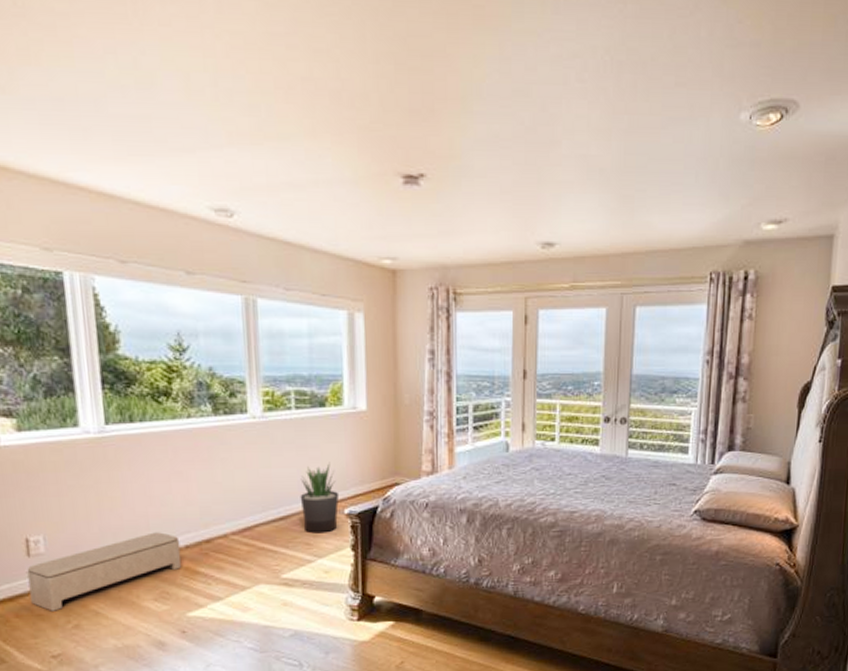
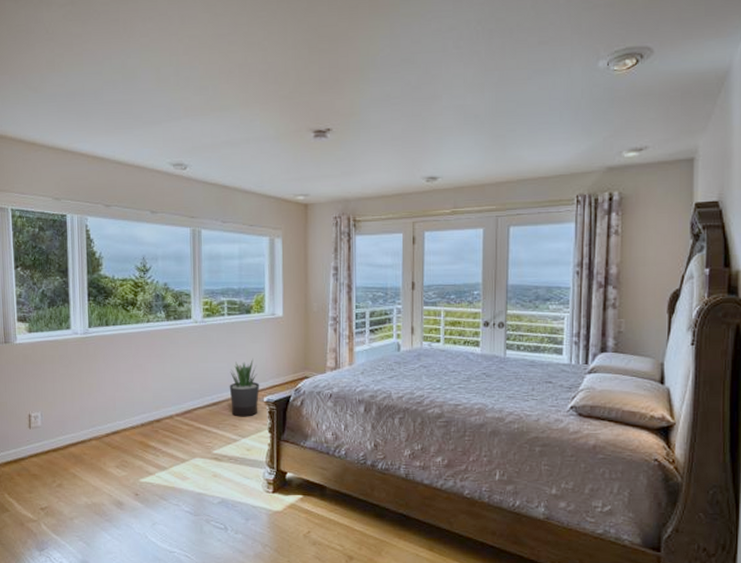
bench: present [27,532,182,611] -> none [28,412,138,472]

